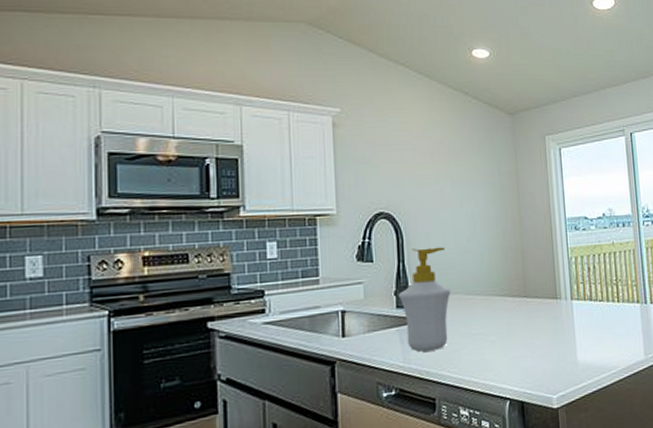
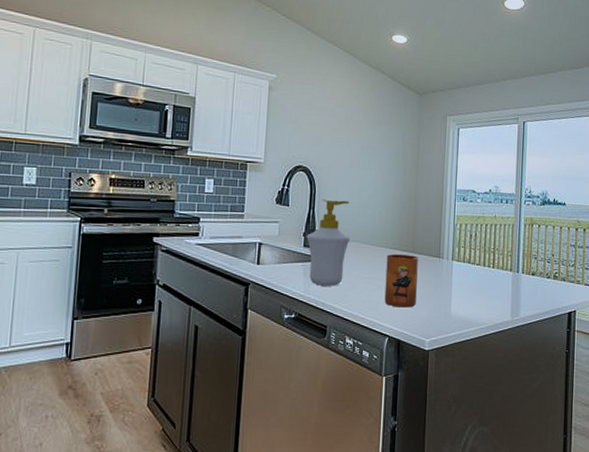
mug: none [496,300,536,364] -> present [384,253,418,308]

